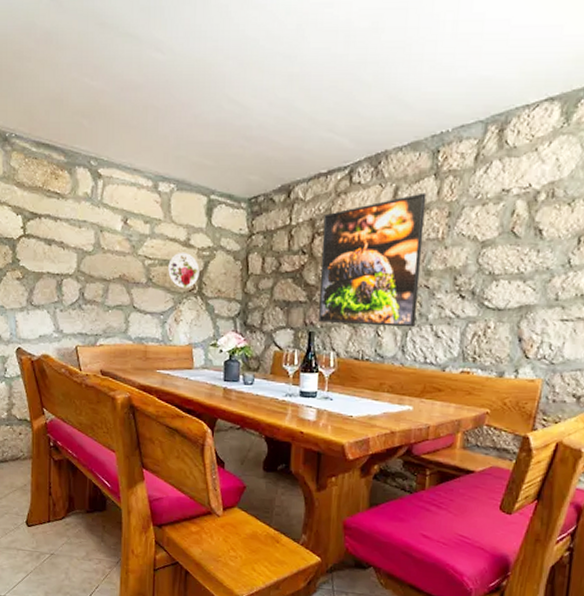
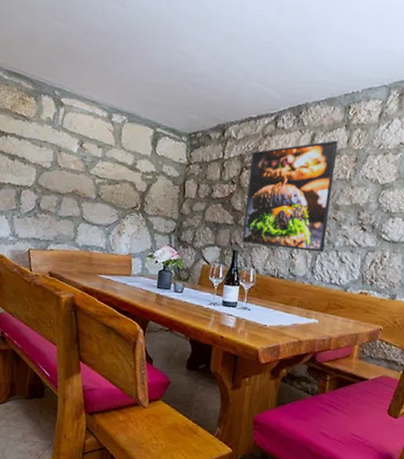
decorative plate: present [168,252,200,289] -> none [115,174,143,206]

